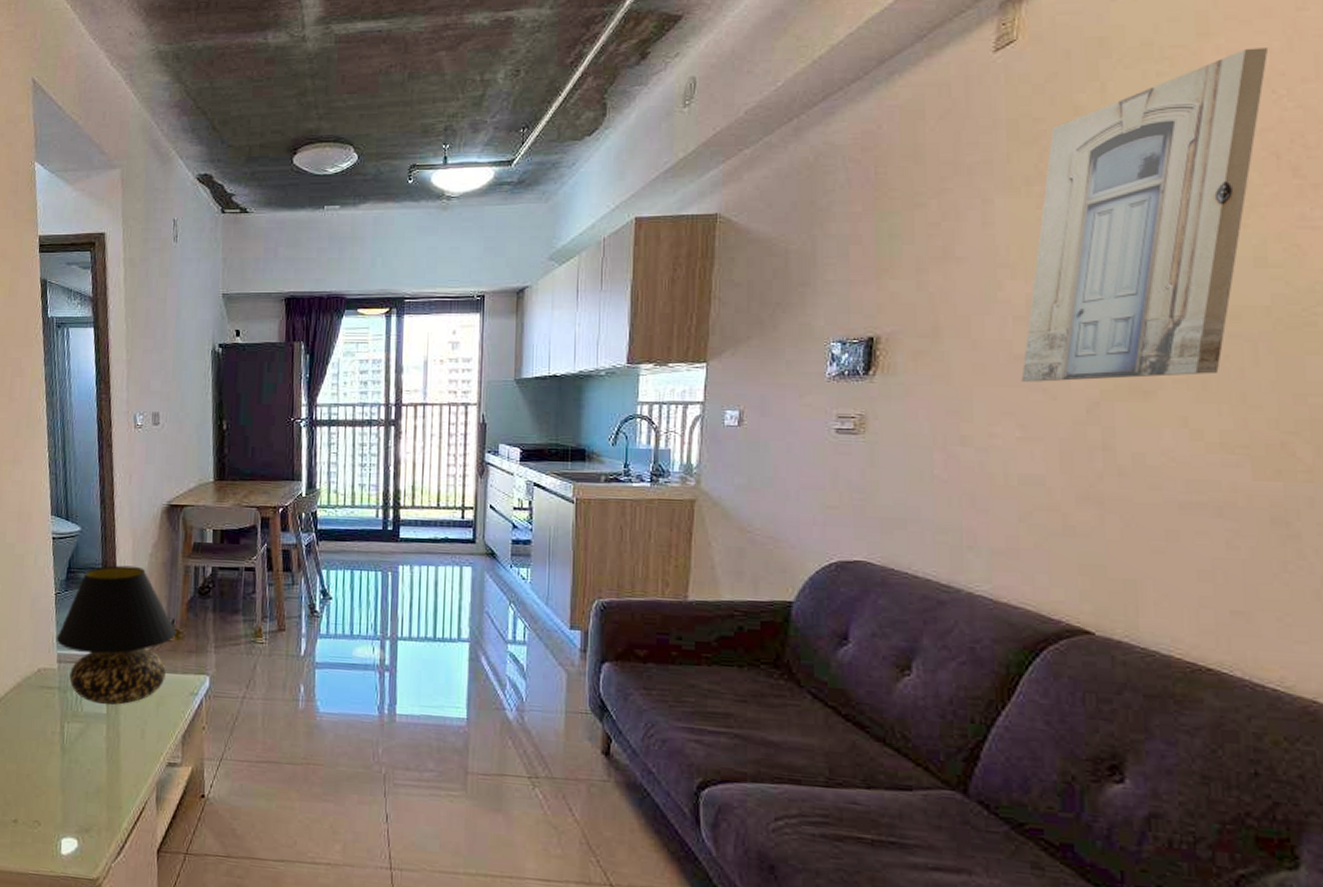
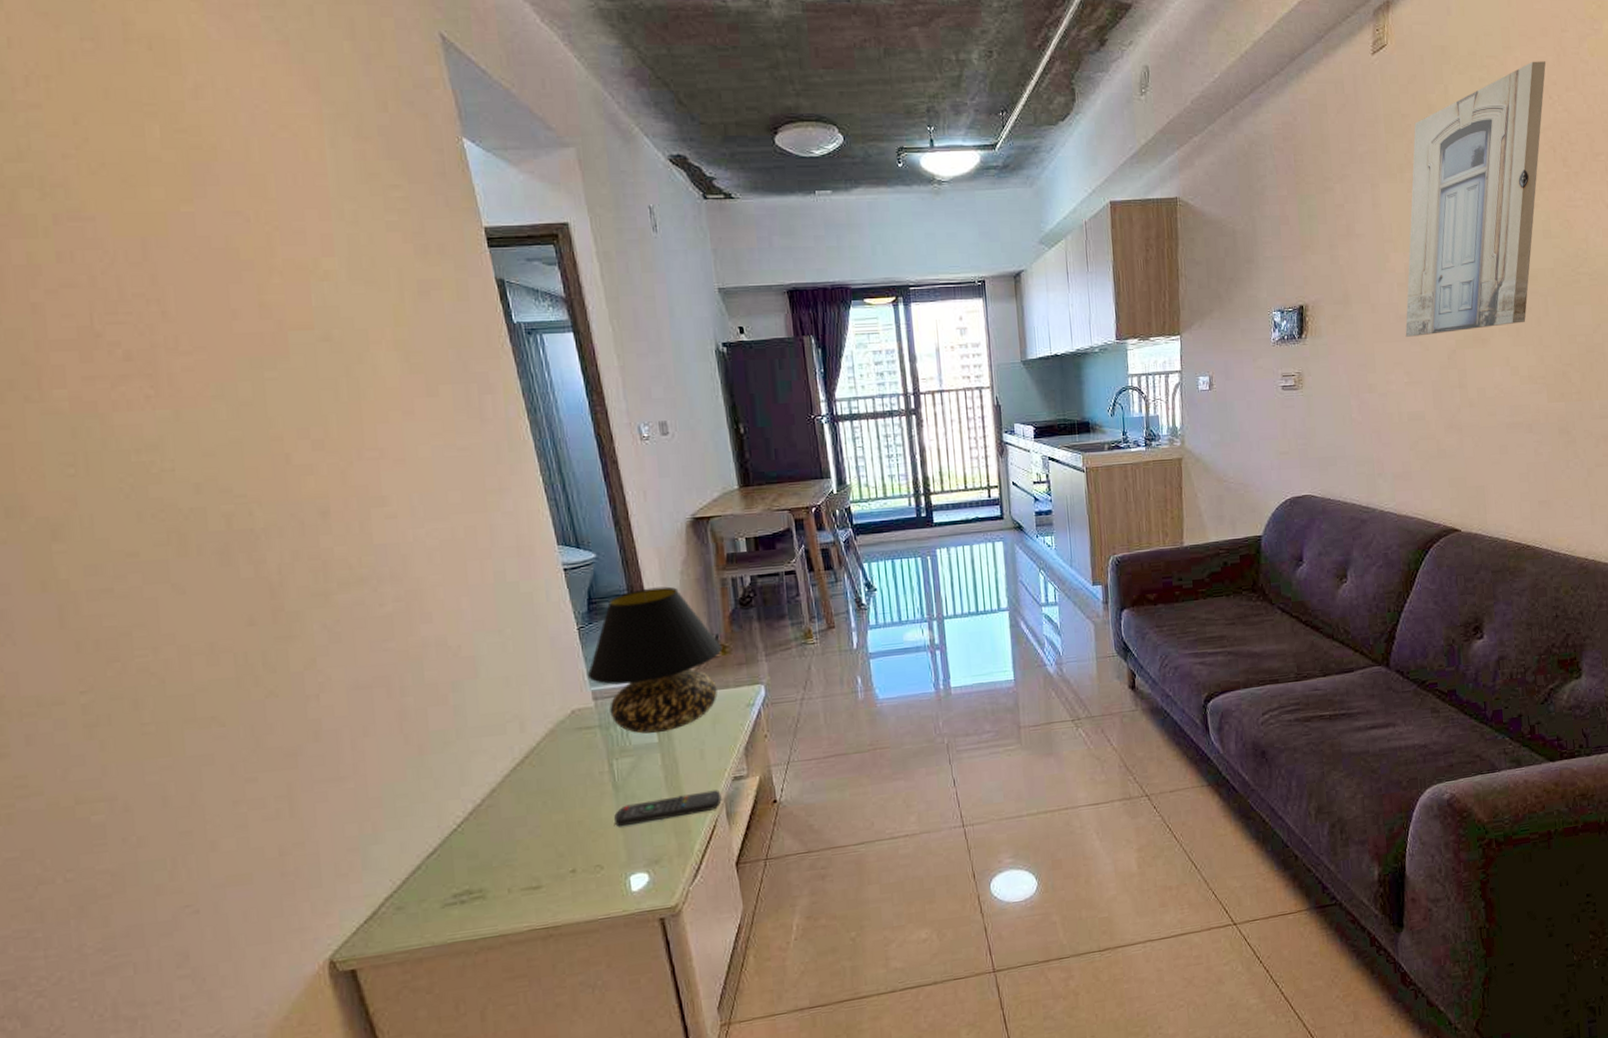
remote control: none [57,768,154,792] -> present [614,790,722,827]

